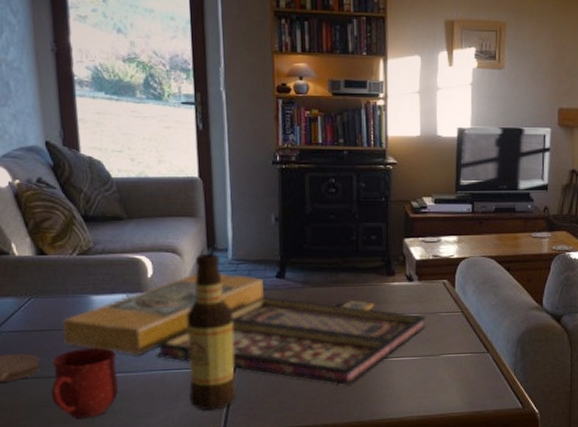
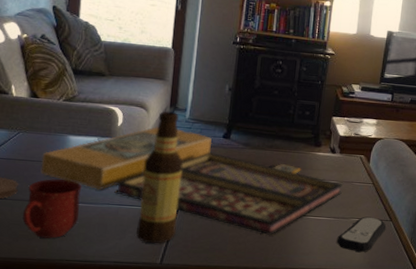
remote control: none [427,350,484,392] -> present [336,216,387,252]

